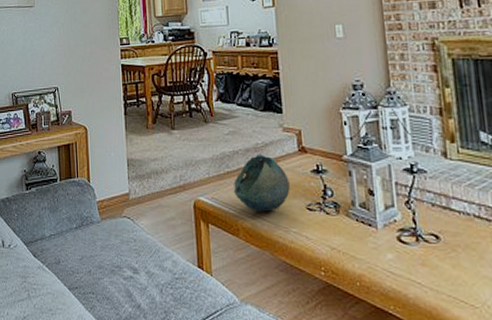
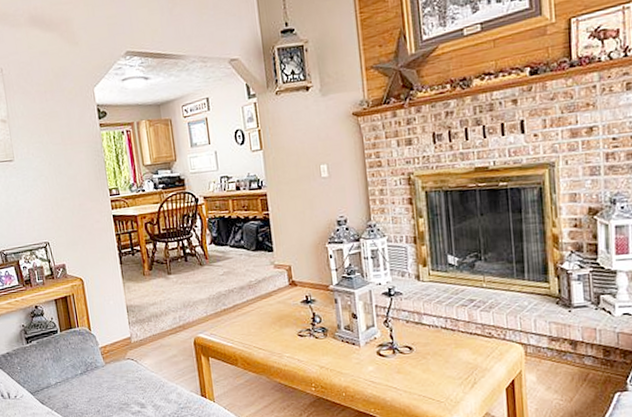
decorative bowl: present [233,155,290,212] -> none [230,291,283,342]

